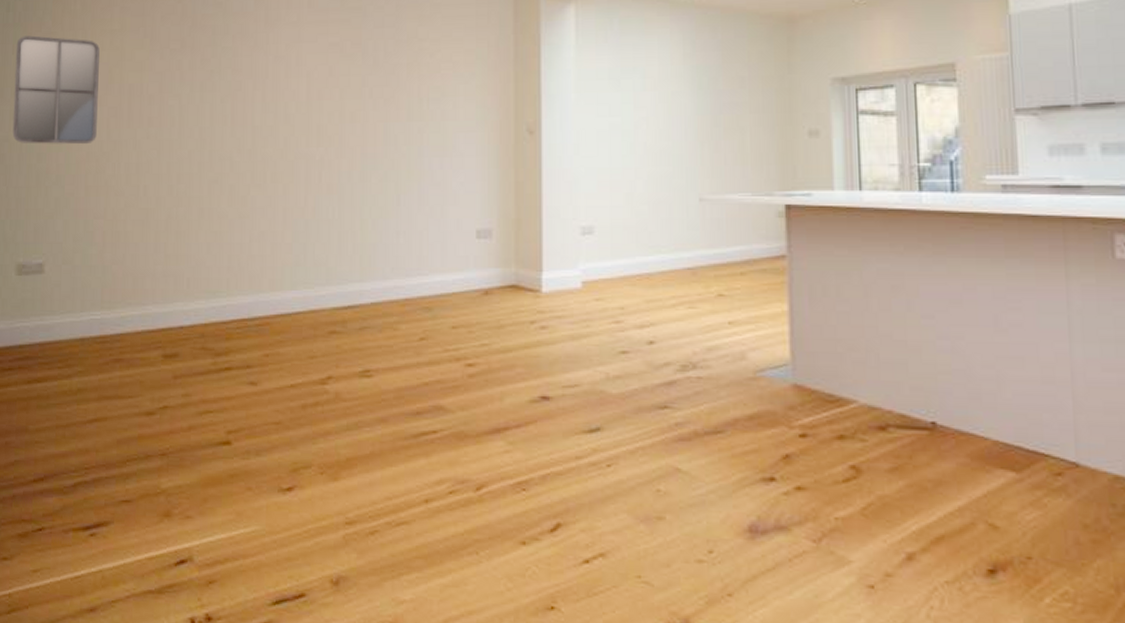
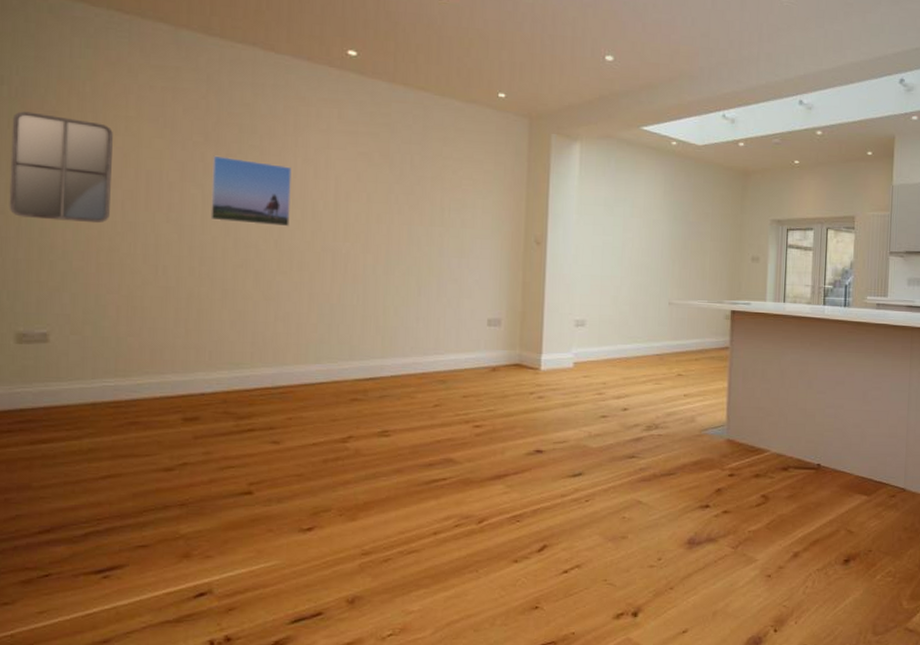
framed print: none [187,61,263,134] -> present [210,155,292,227]

